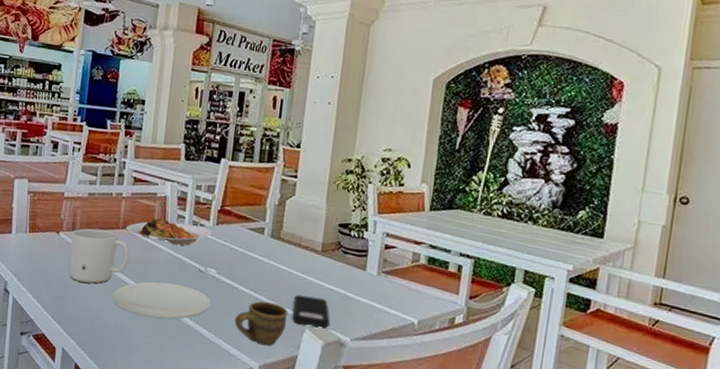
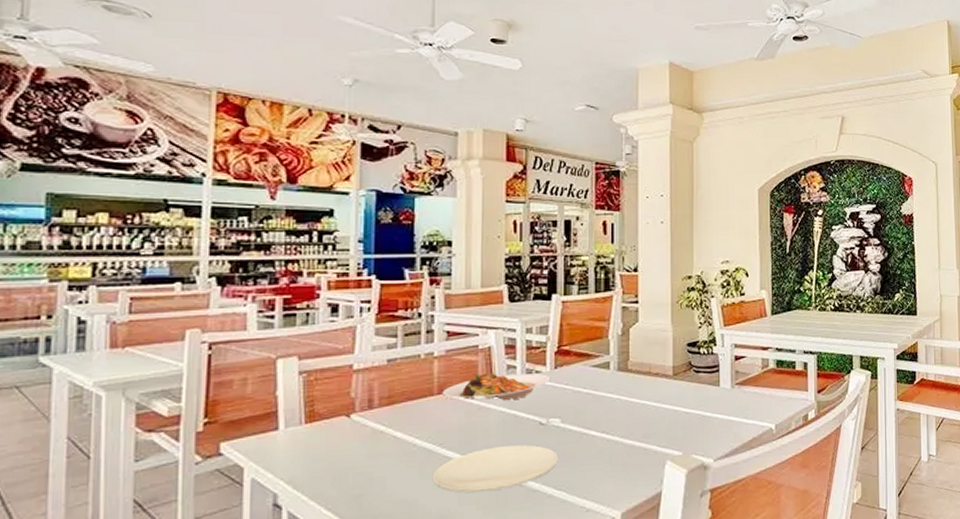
mug: present [68,228,130,284] -> none [367,400,451,471]
cup: present [234,301,289,346] -> none [587,440,646,489]
phone: present [292,294,330,328] -> none [650,424,690,456]

